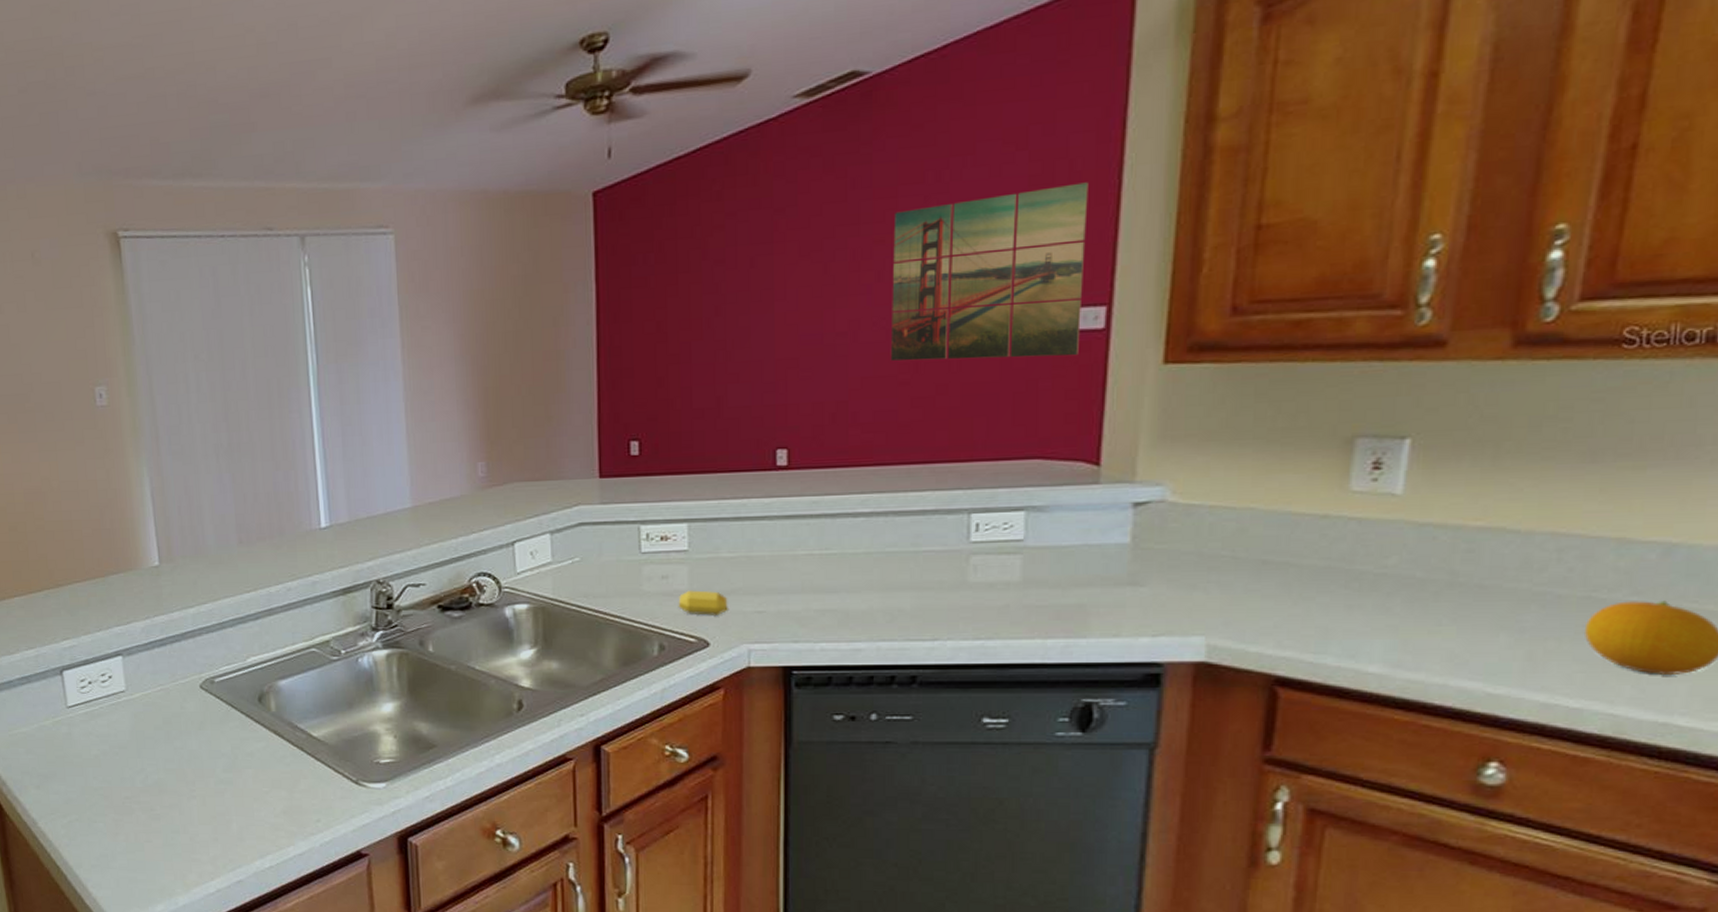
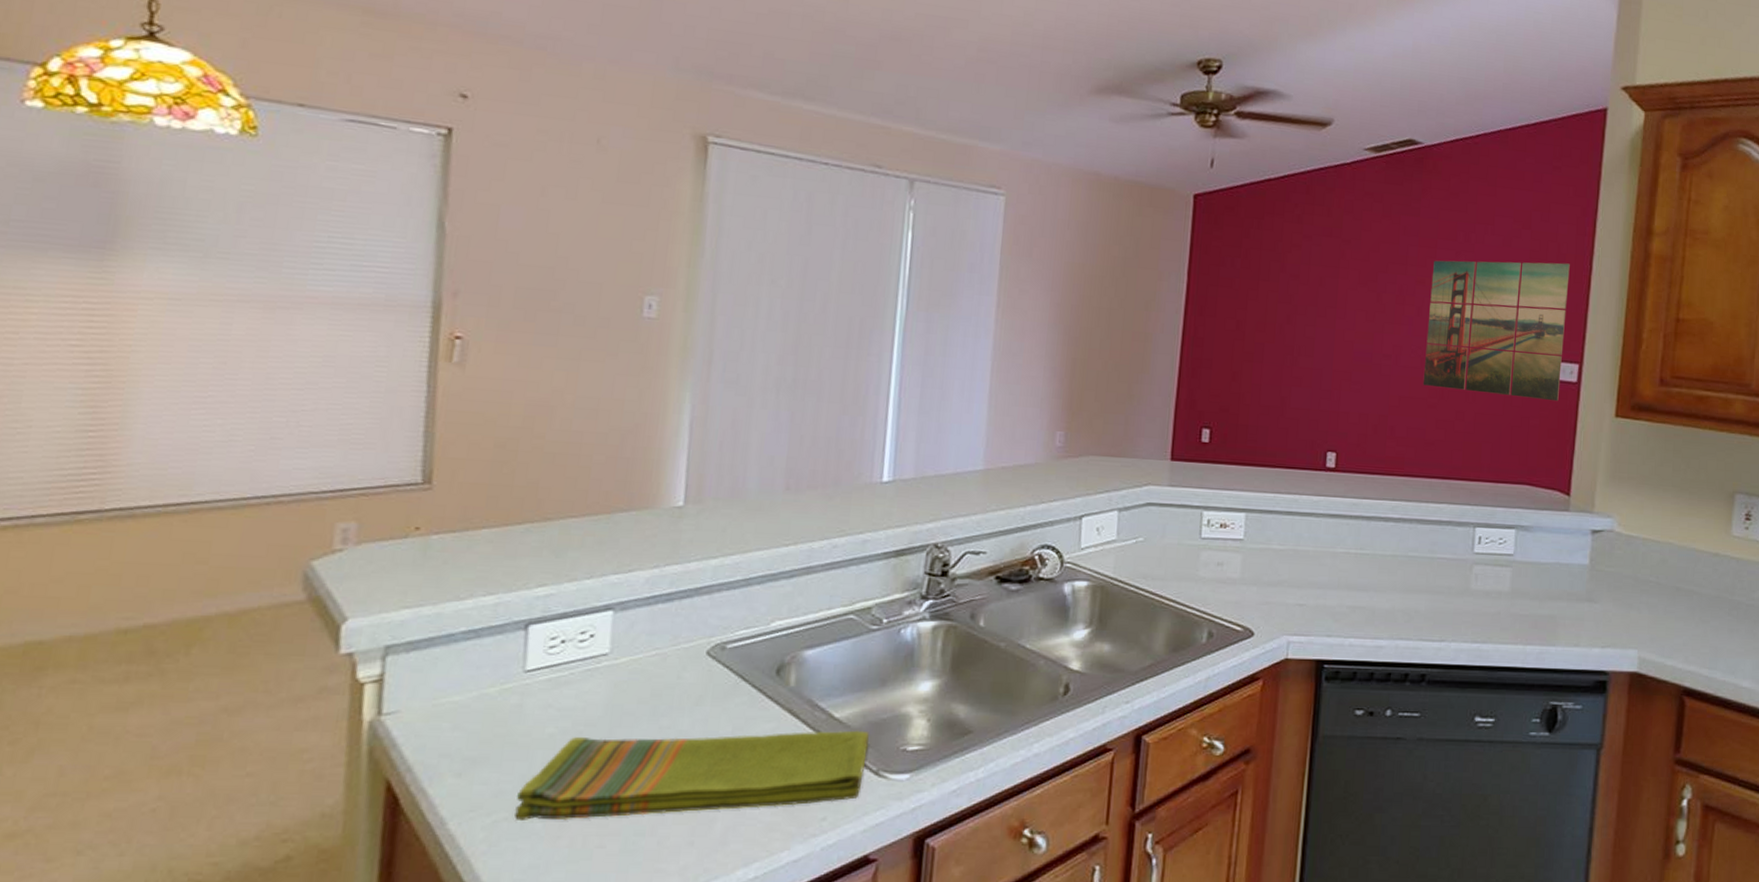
dish towel: none [81,747,346,821] -> present [514,730,869,821]
soap bar: present [678,590,728,616] -> none [1229,579,1274,606]

